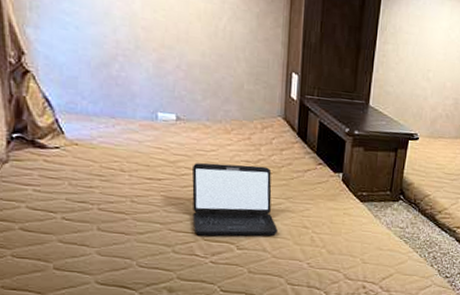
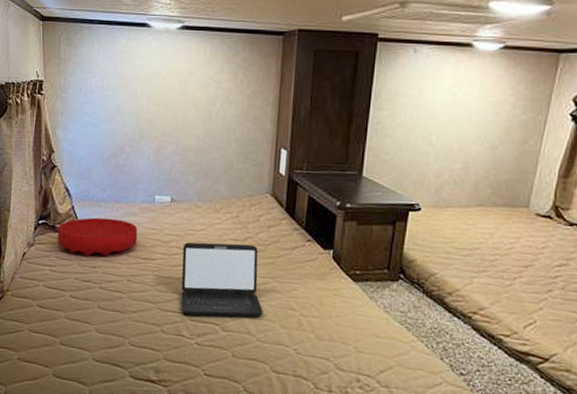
cushion: none [39,133,140,176] -> present [57,217,138,257]

